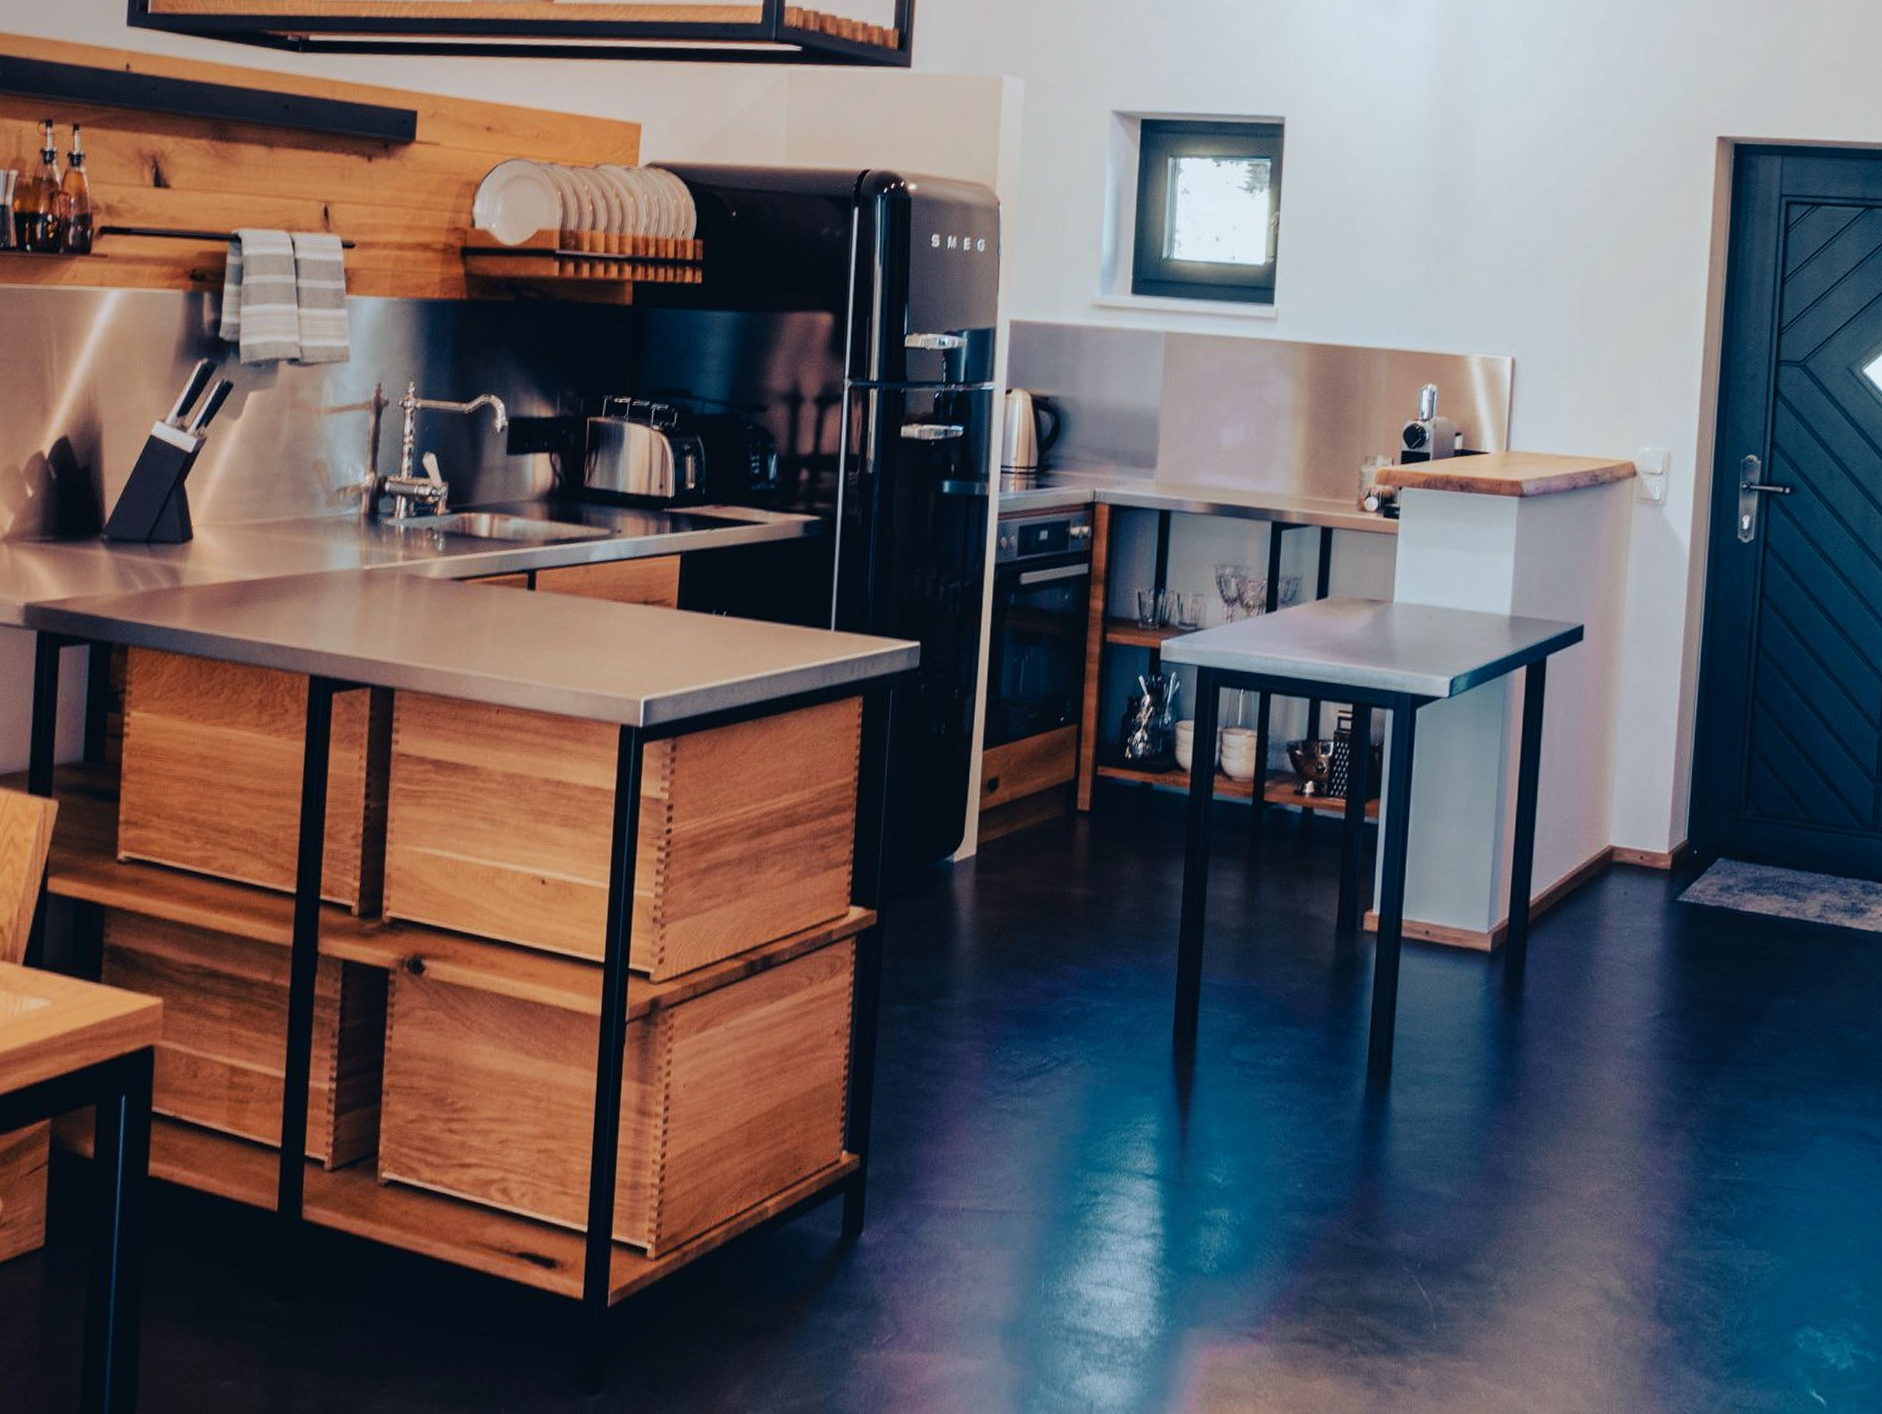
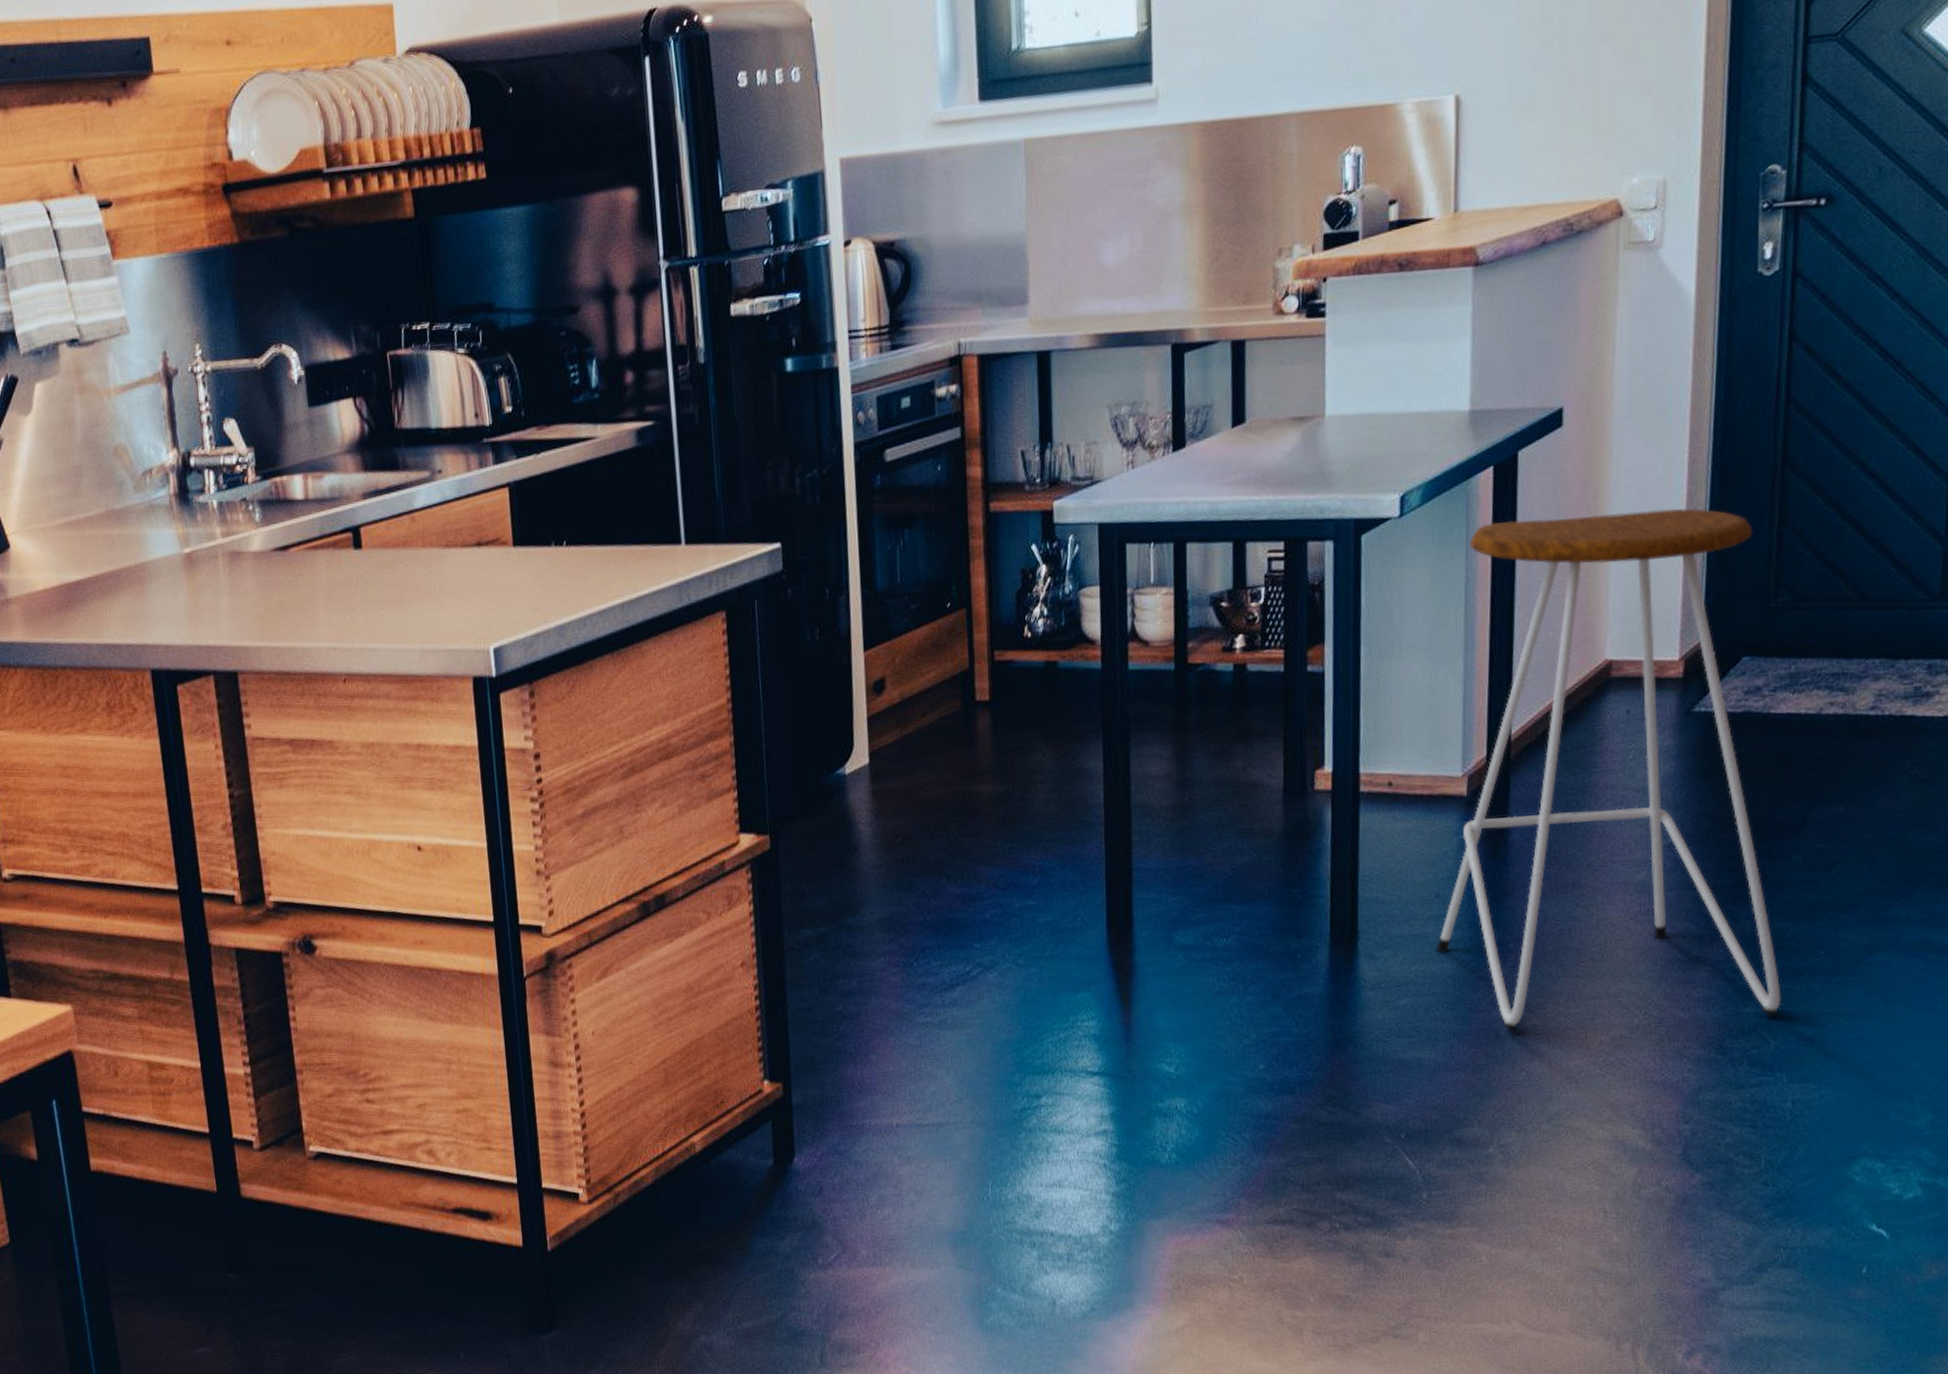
bar stool: none [1457,713,1742,1186] -> present [1436,508,1782,1032]

